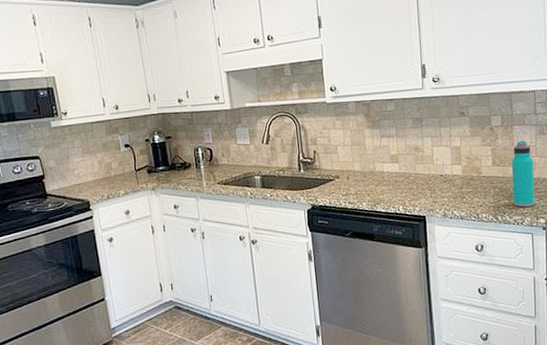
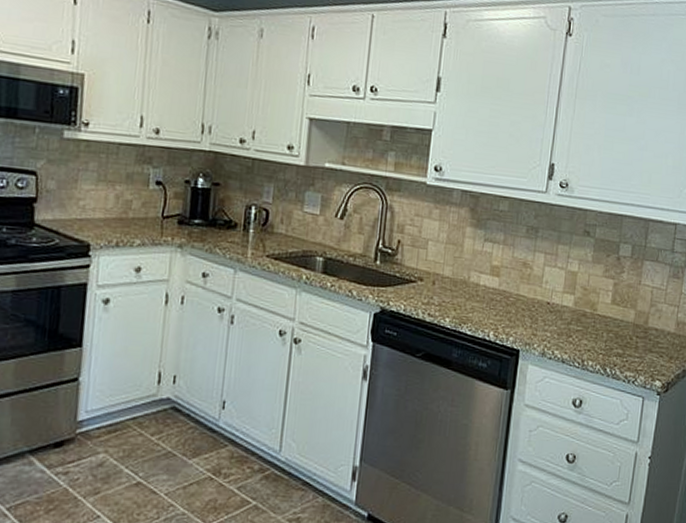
water bottle: present [511,140,535,207] -> none [628,280,660,363]

